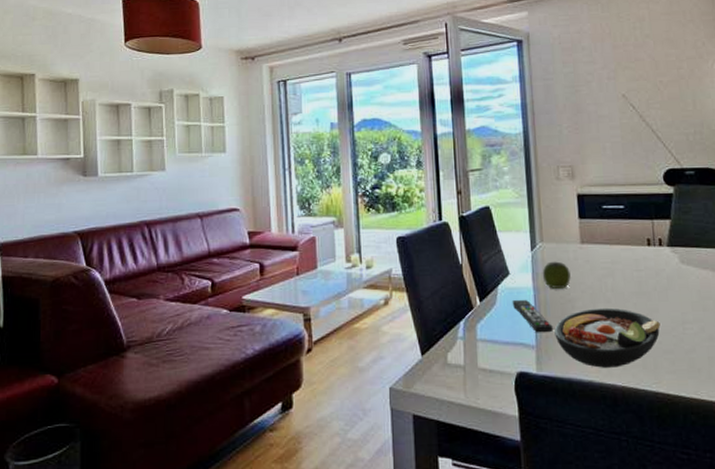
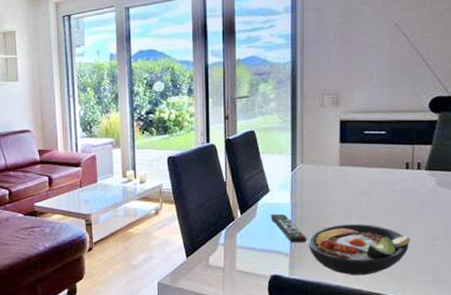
apple: present [542,261,571,288] -> none [300,181,327,205]

